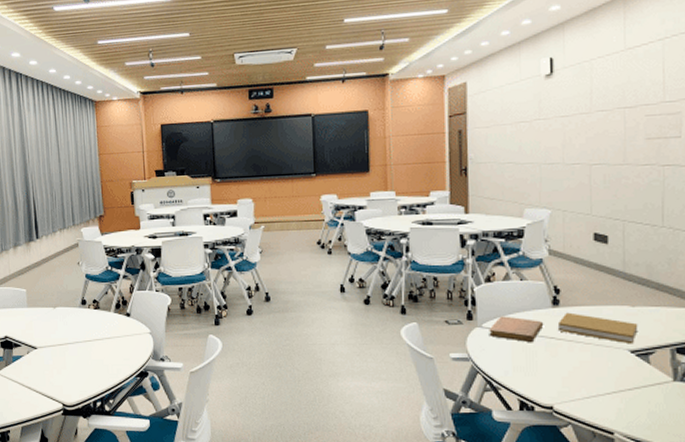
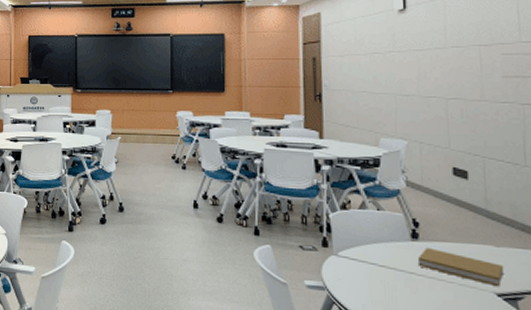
notebook: present [489,316,544,343] -> none [345,245,403,277]

